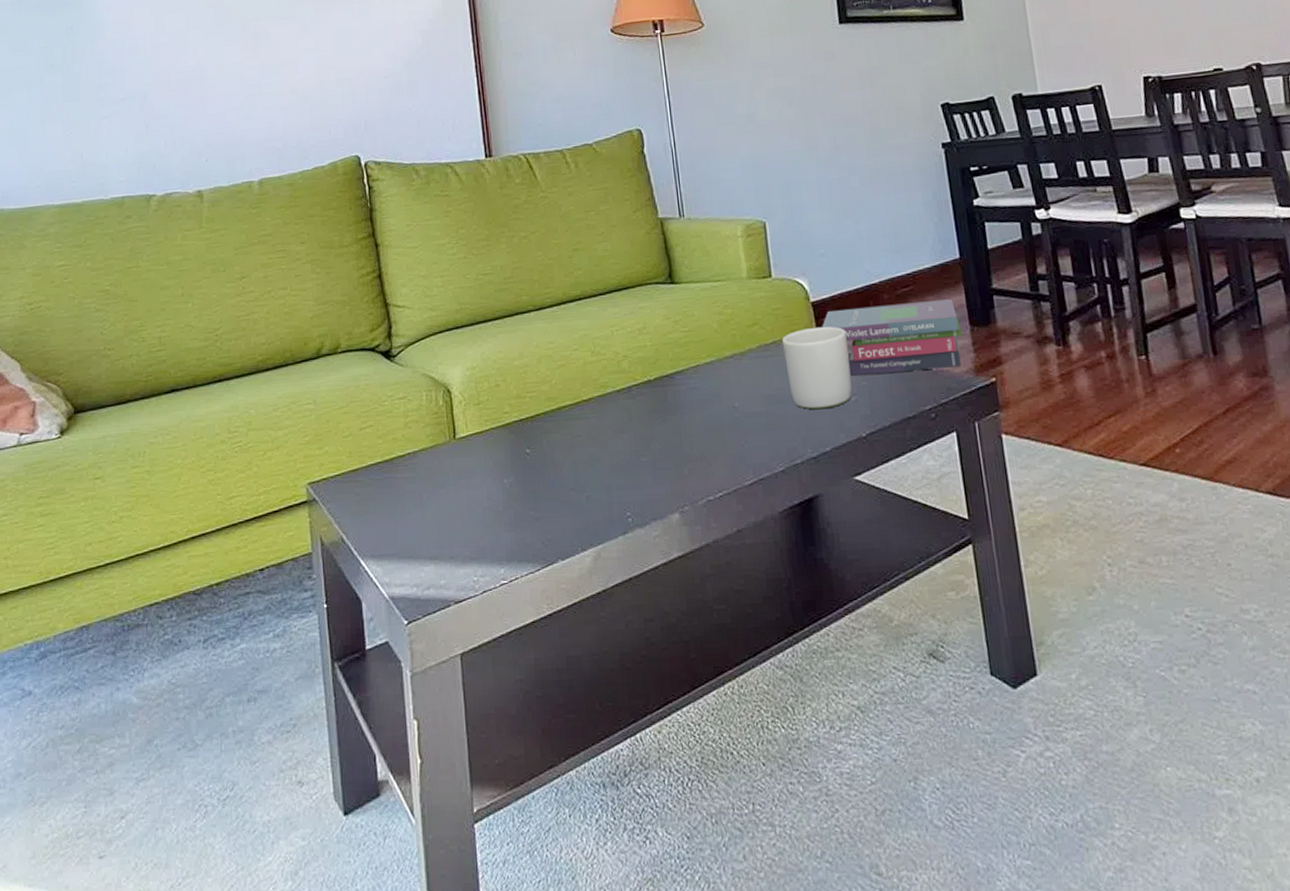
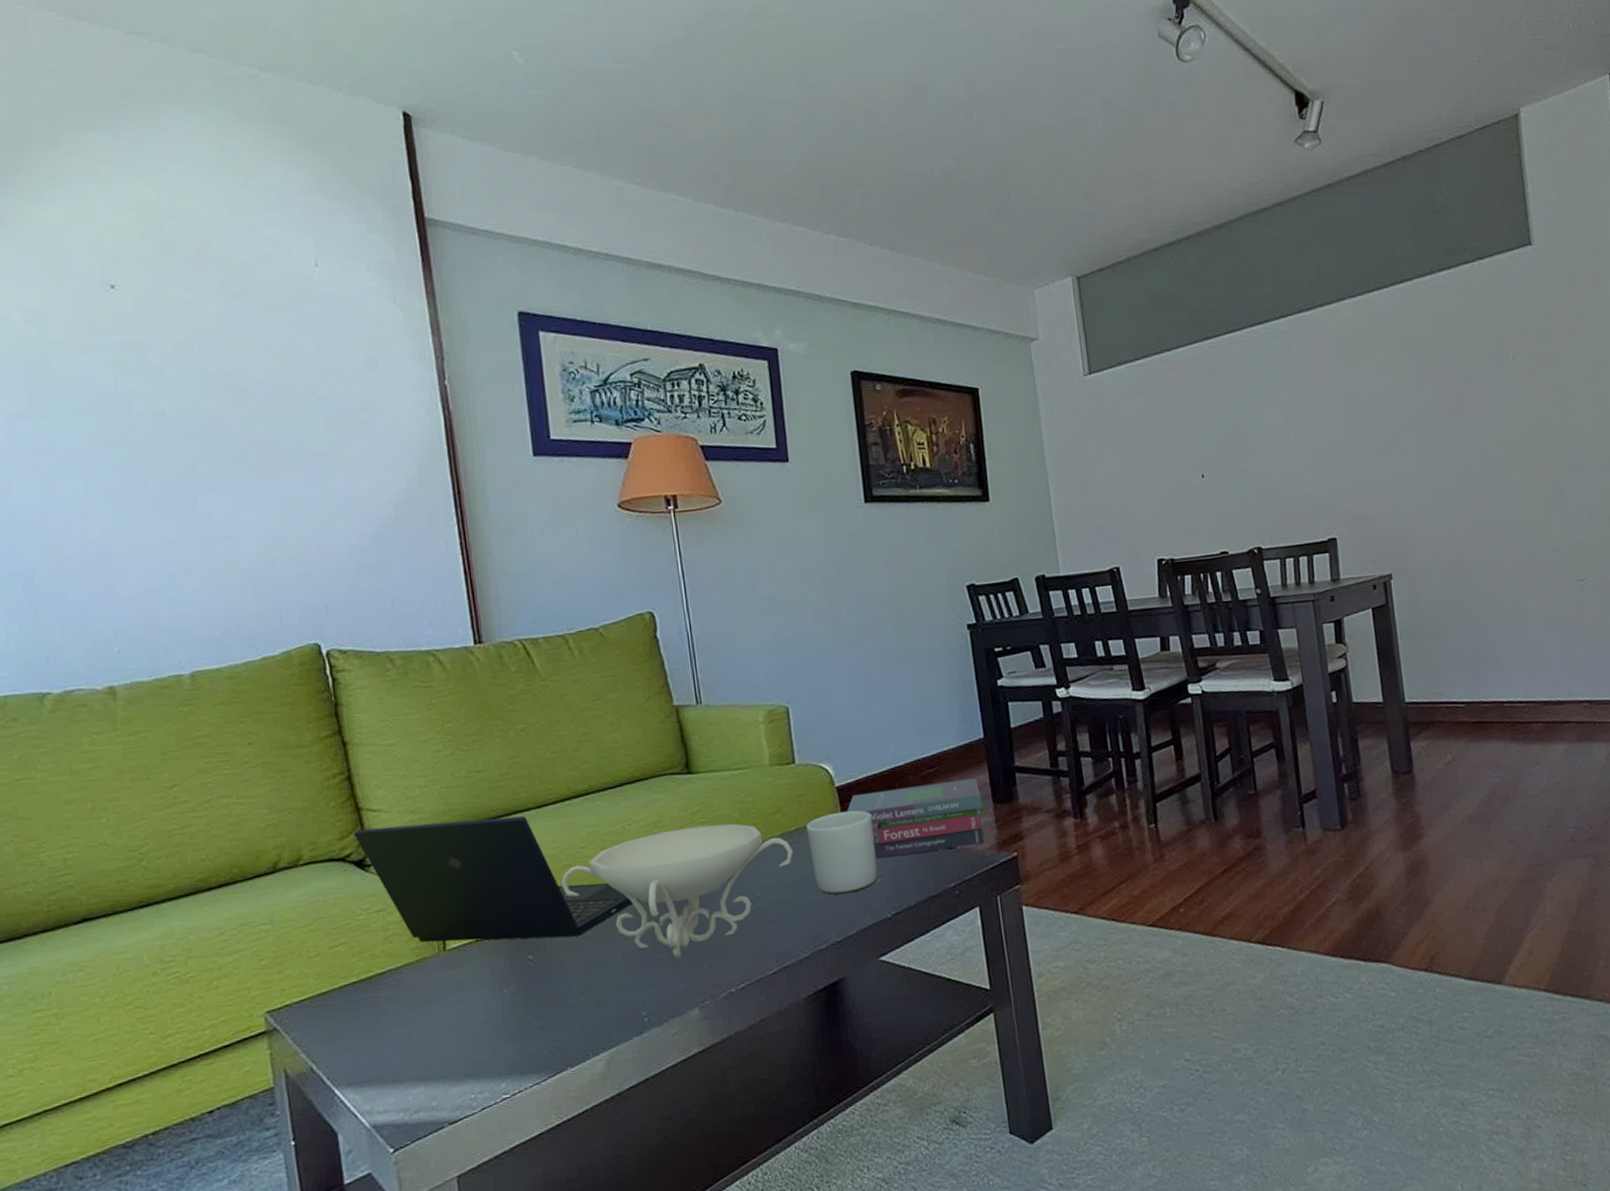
laptop: none [383,317,624,435] -> present [354,816,638,943]
decorative bowl: none [555,333,769,463] -> present [560,823,793,960]

